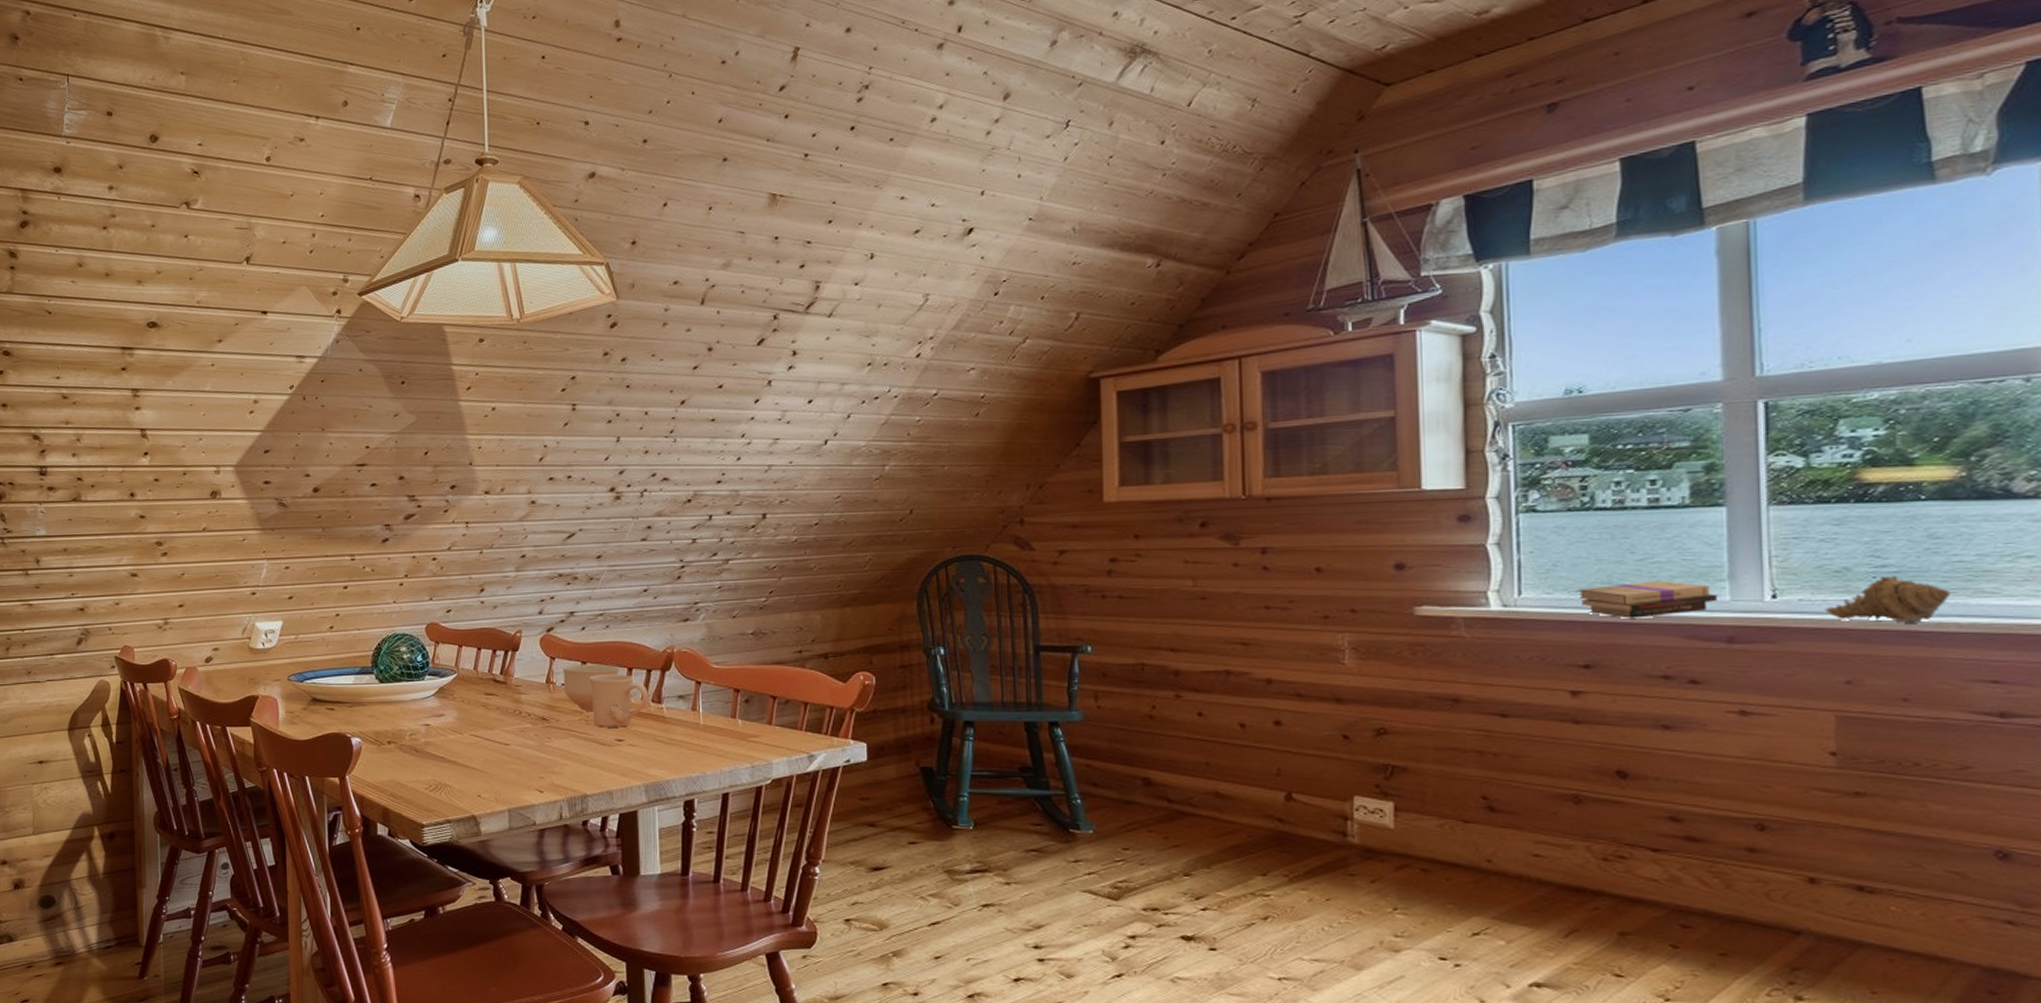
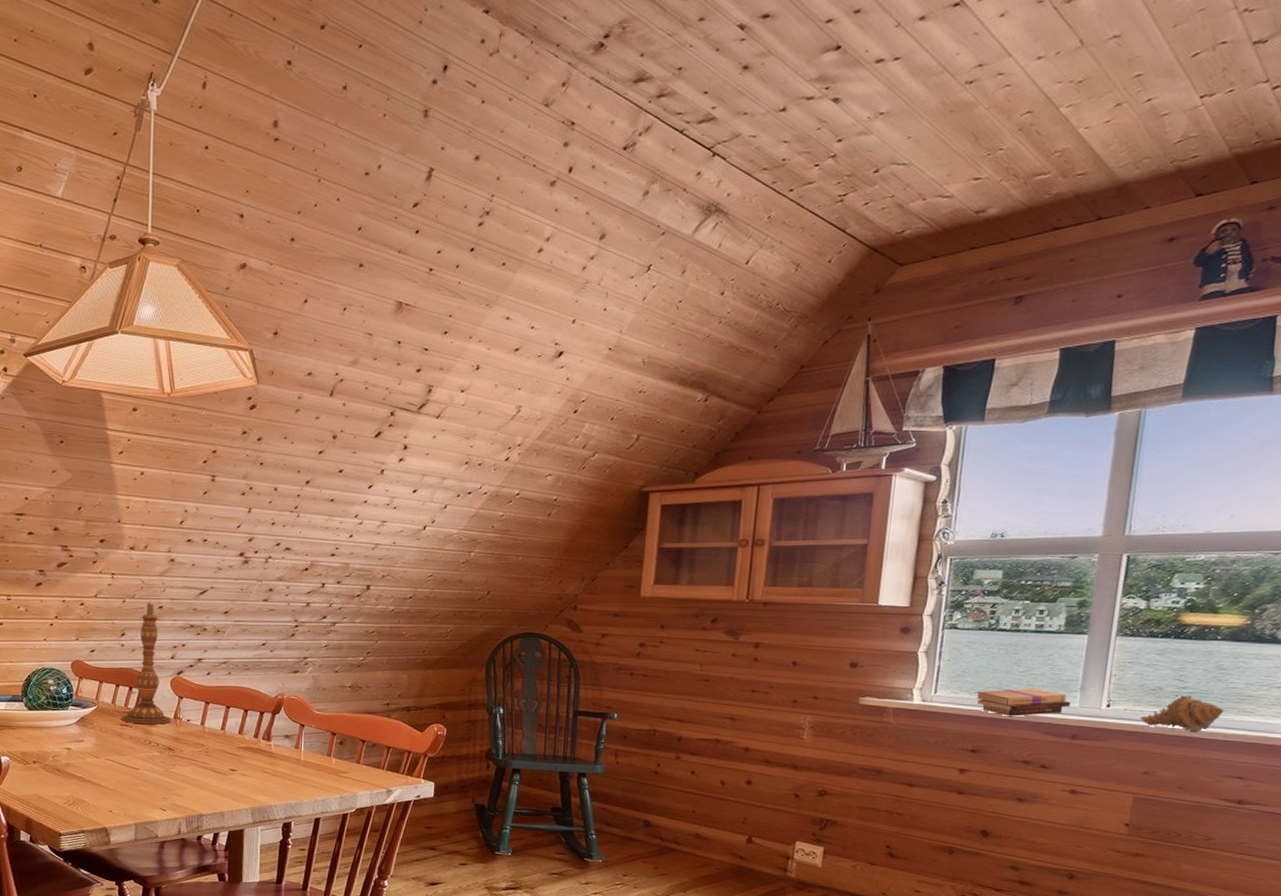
candlestick: none [485,549,544,691] -> present [121,600,172,724]
bowl: present [563,664,620,711] -> none [188,704,237,744]
mug: present [588,674,649,727] -> none [210,714,260,759]

